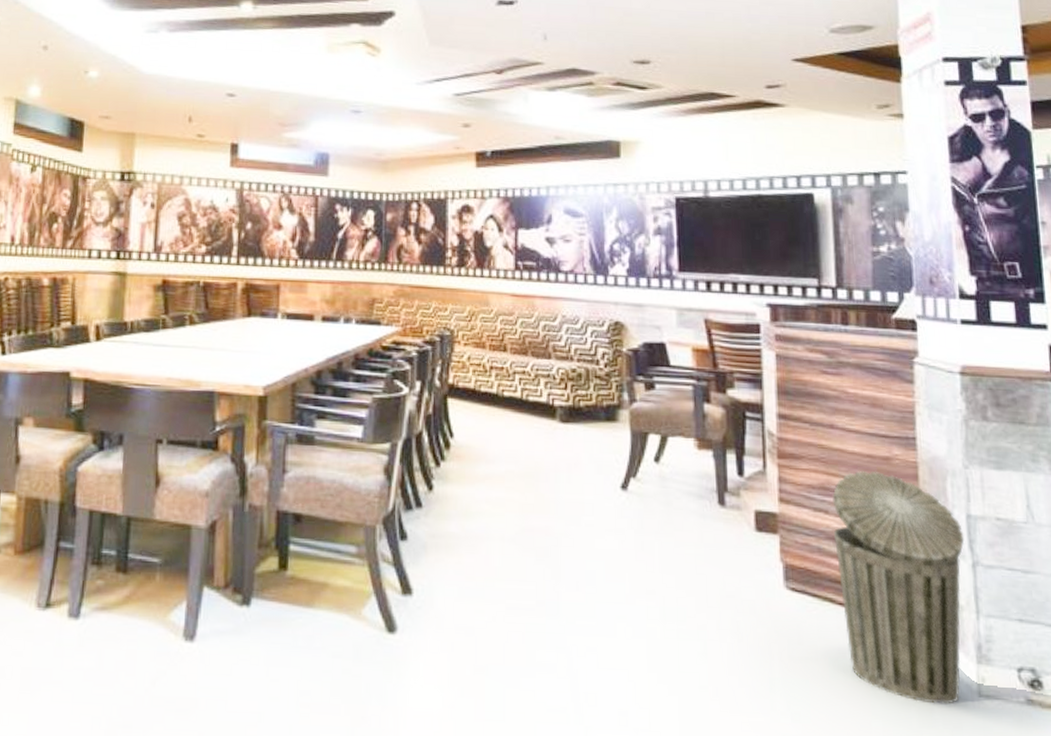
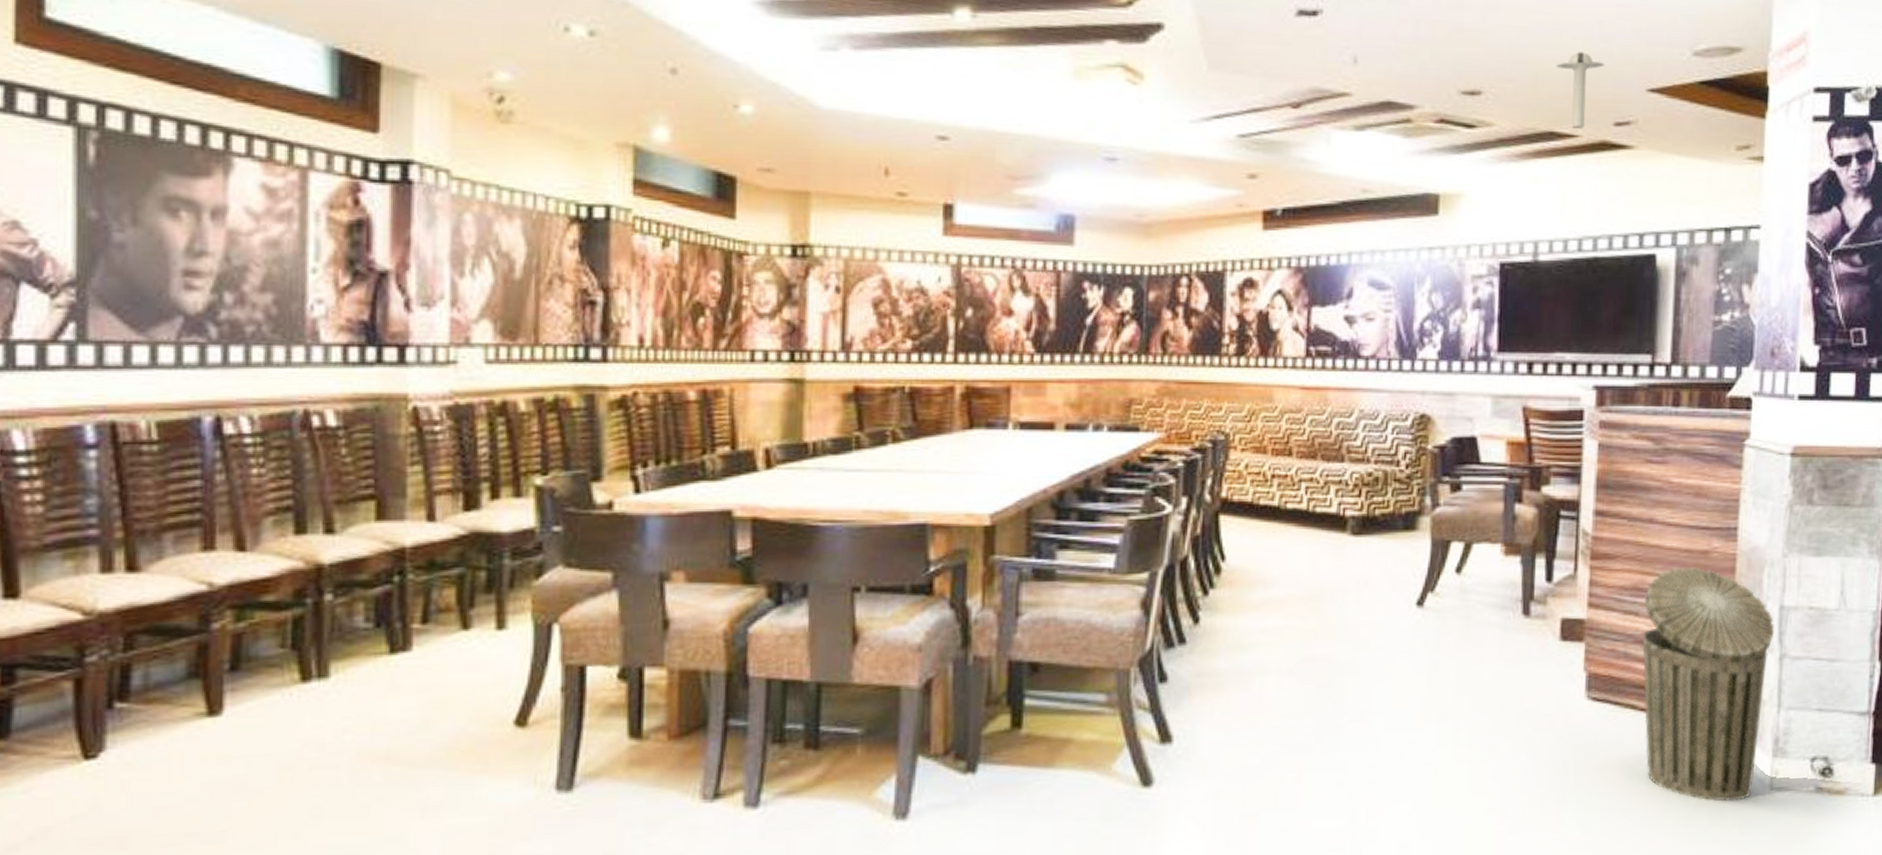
ceiling light: none [712,30,754,90] -> present [1556,52,1605,129]

